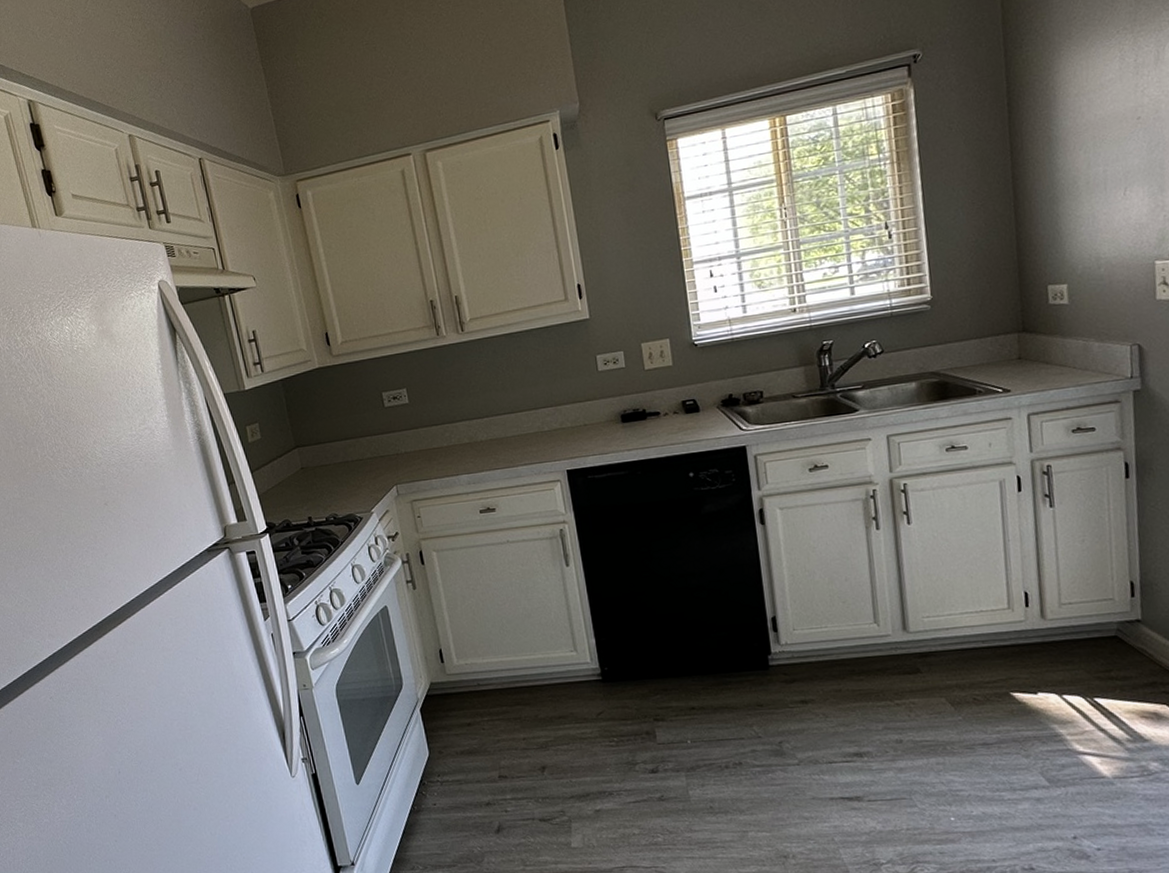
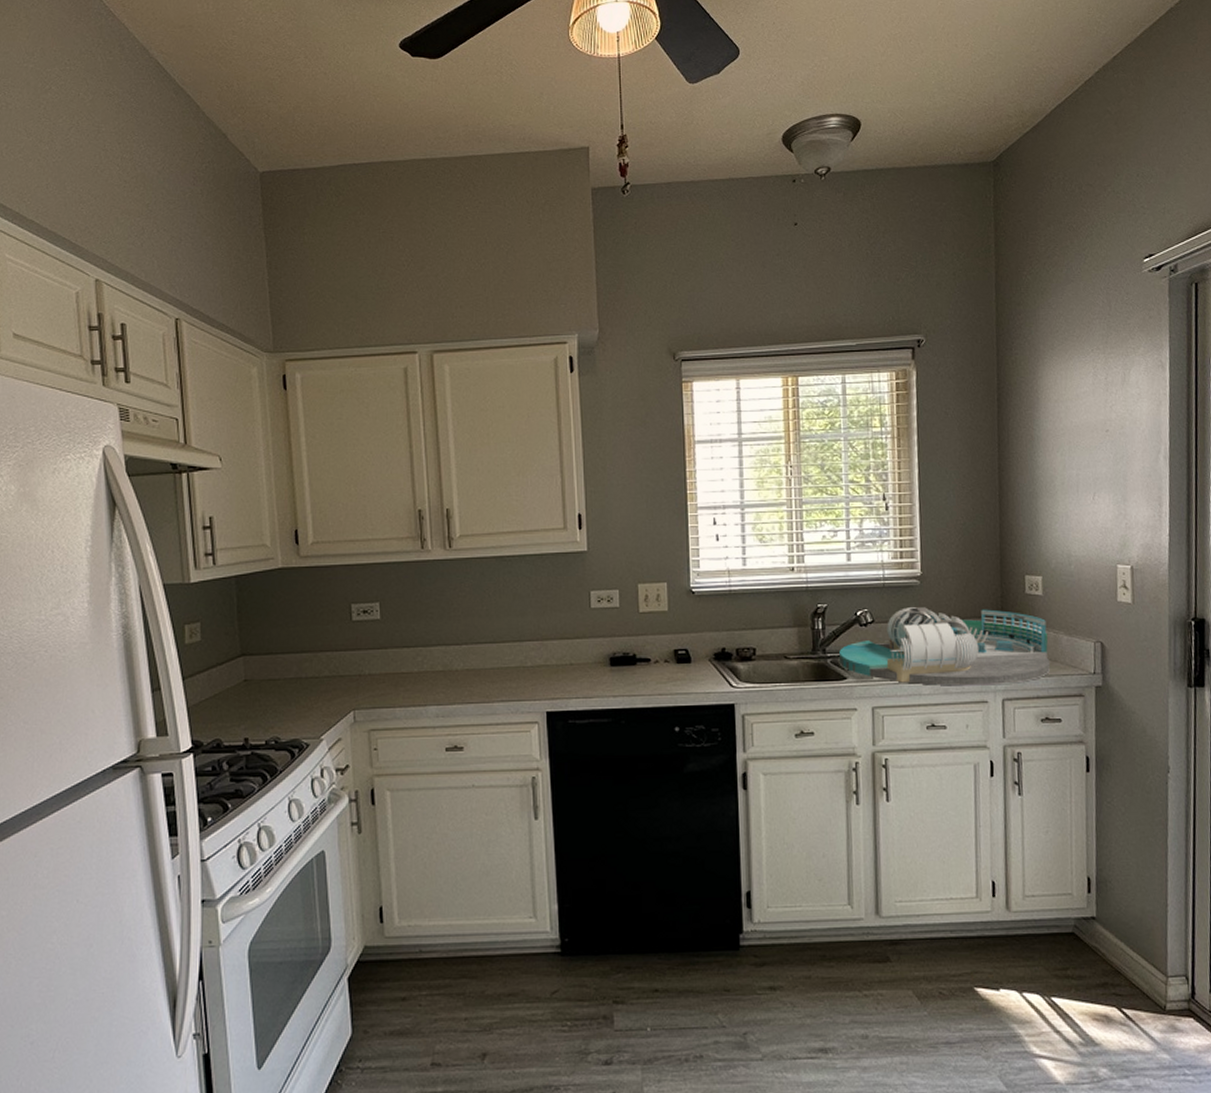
architectural model: none [848,324,1081,409] -> present [838,607,1051,686]

